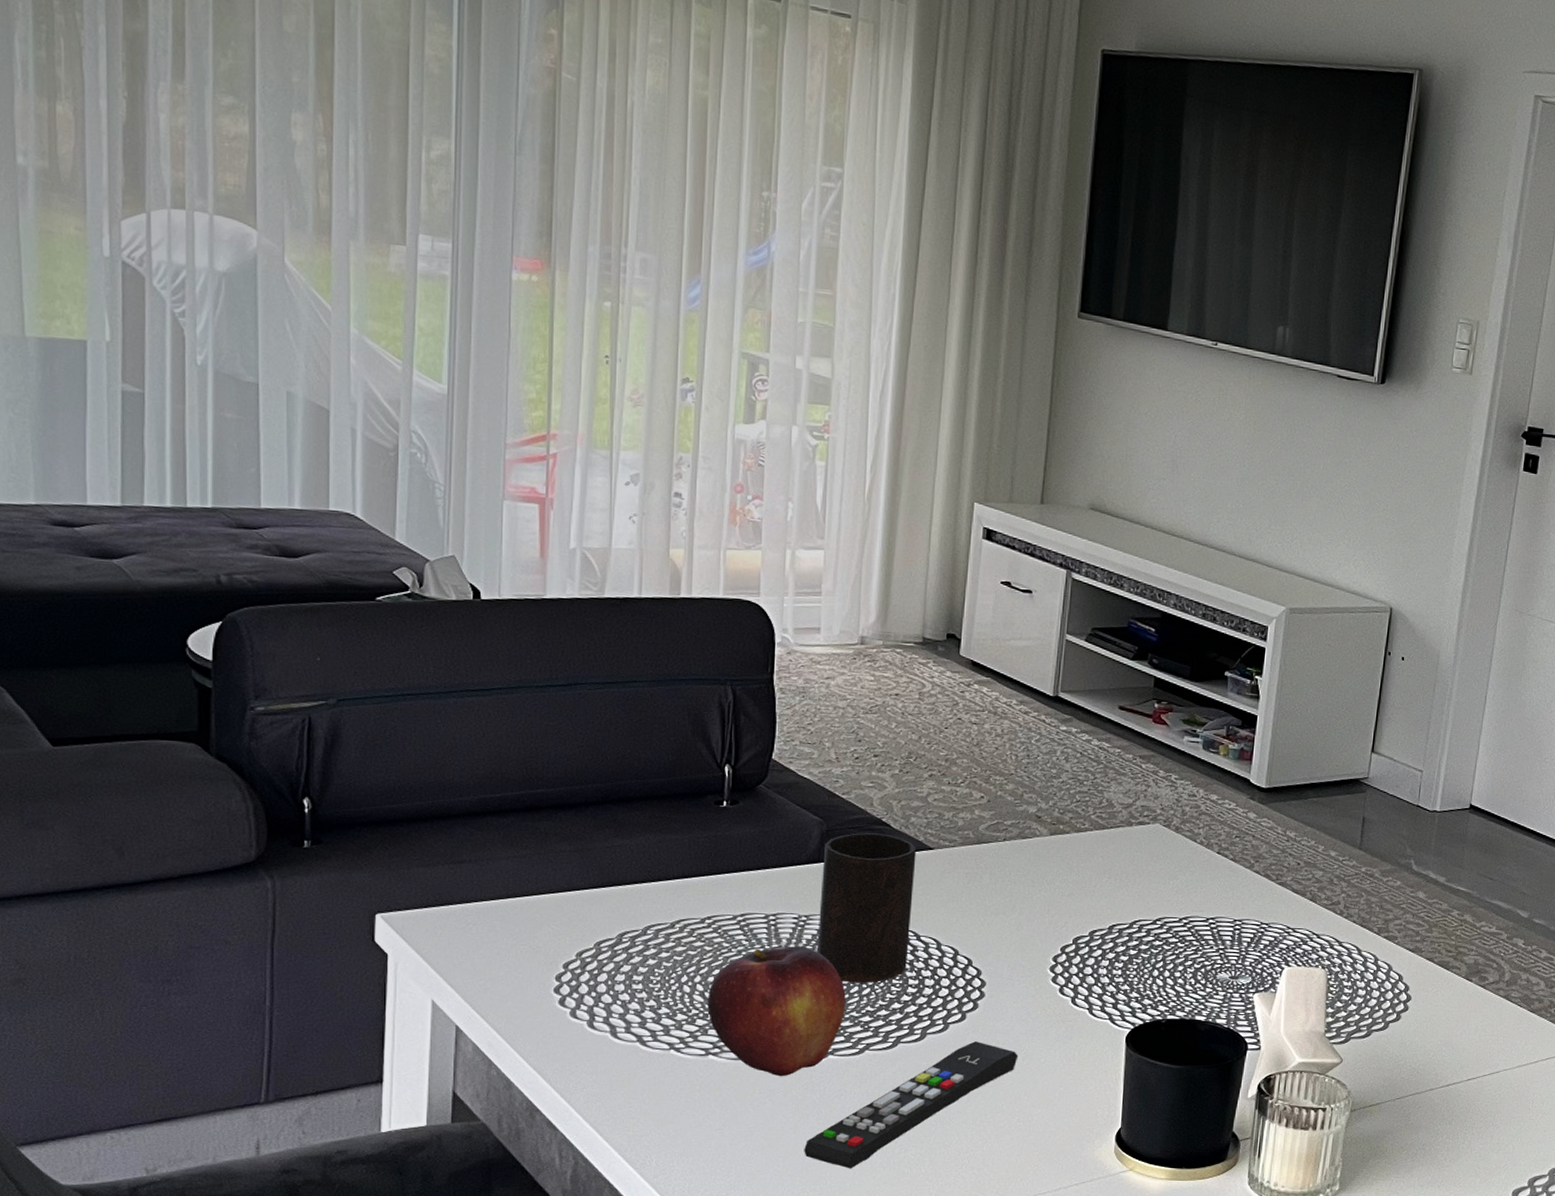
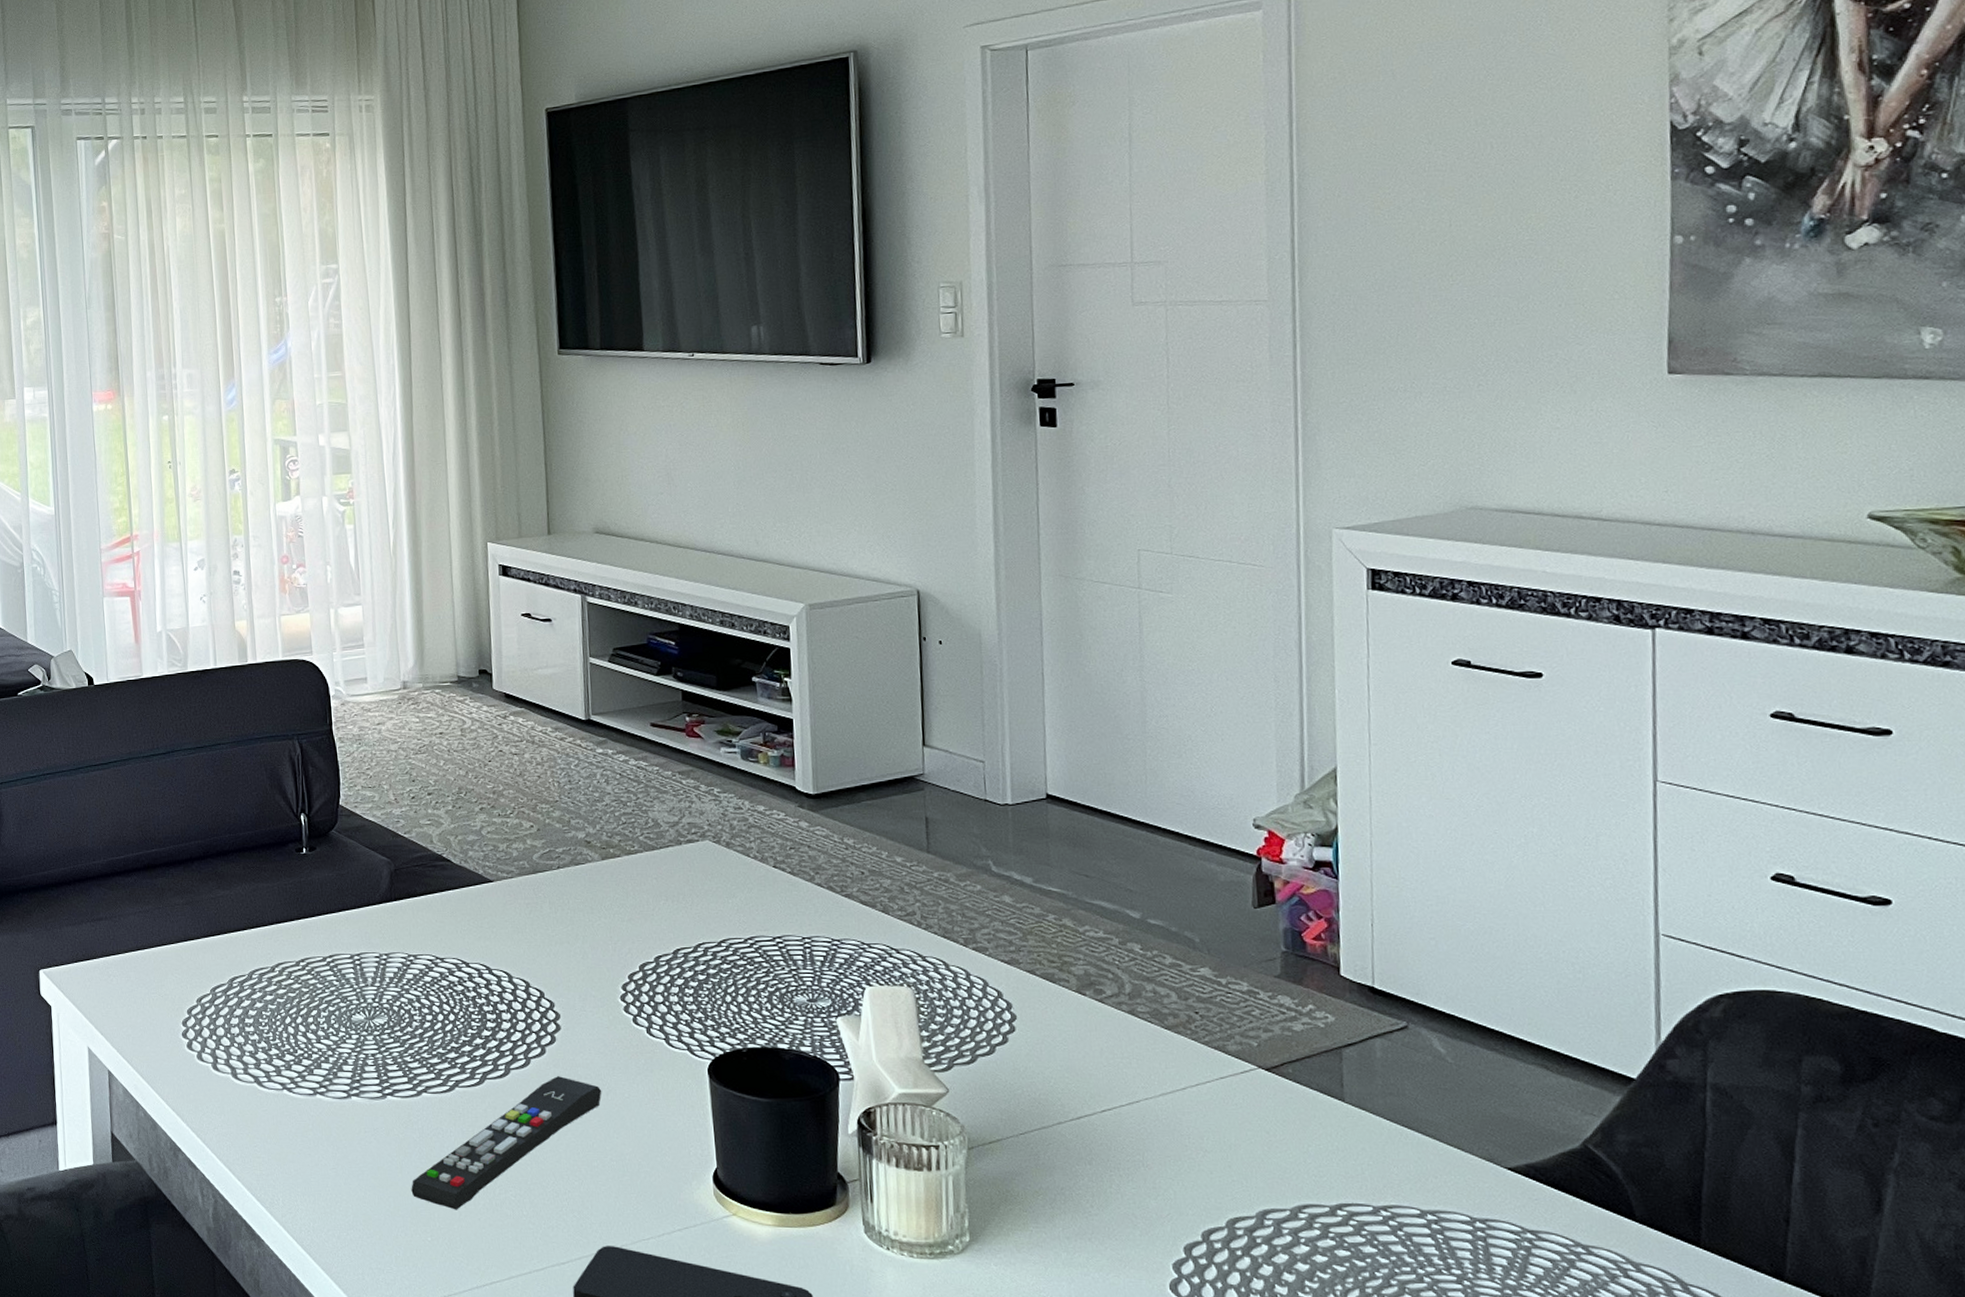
fruit: present [707,946,846,1077] -> none [309,984,433,1116]
cup: present [816,833,917,983] -> none [394,869,483,1019]

